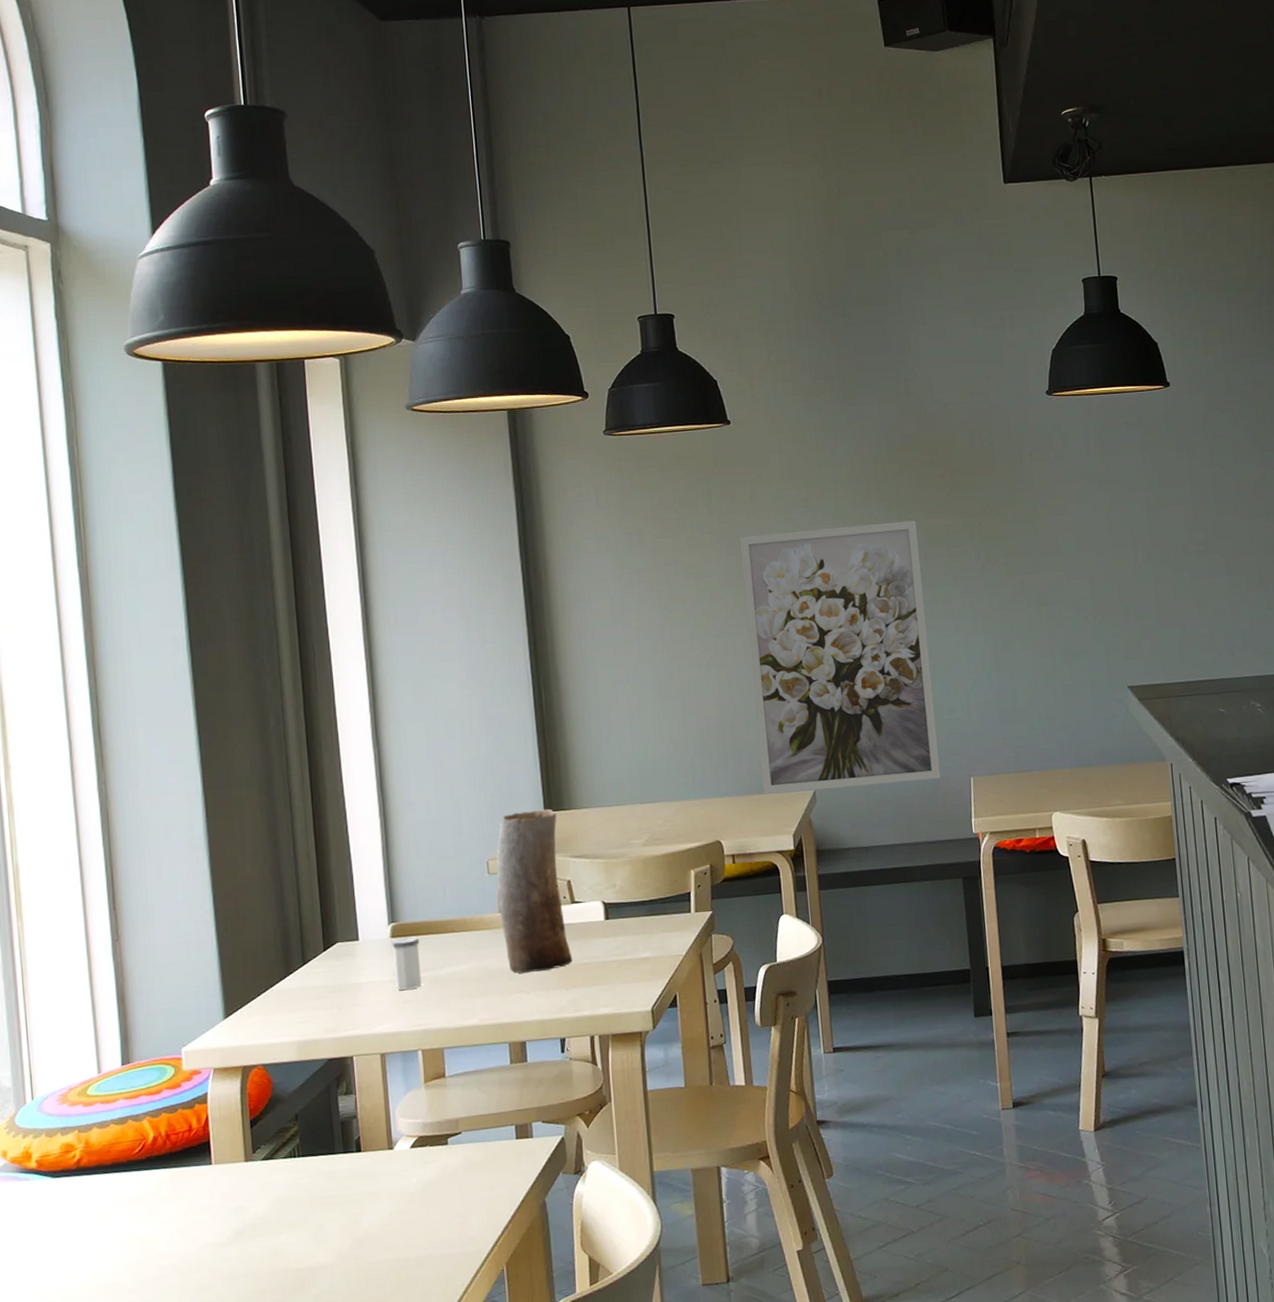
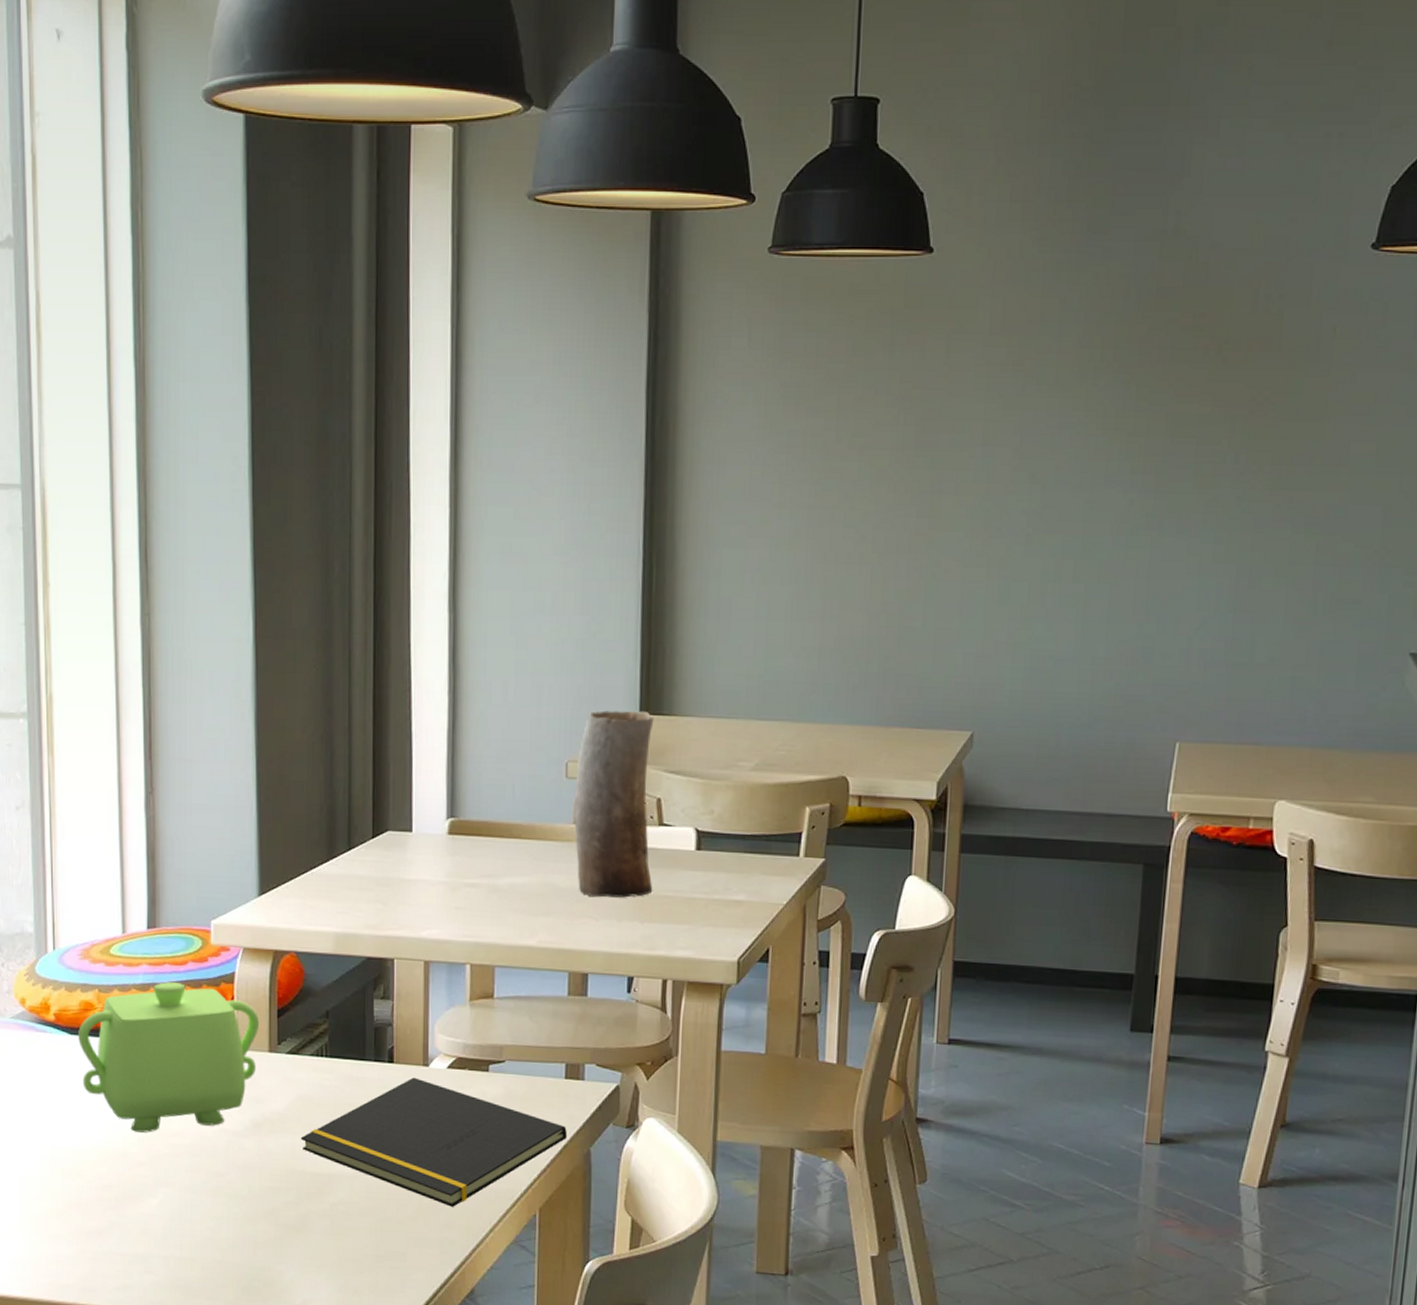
teapot: none [61,1111,235,1261] -> present [78,982,260,1133]
notepad: none [281,1161,523,1277] -> present [300,1077,567,1207]
salt shaker: present [392,936,422,991] -> none [448,836,479,896]
wall art: present [740,520,941,794] -> none [907,401,1161,738]

